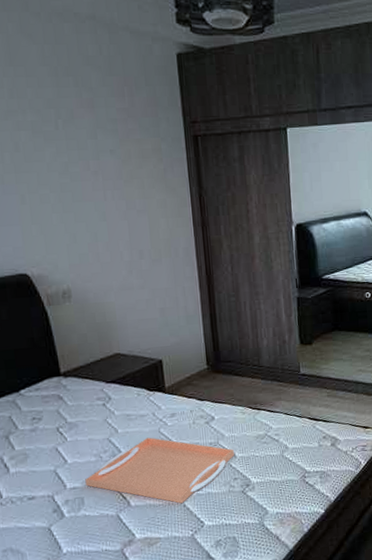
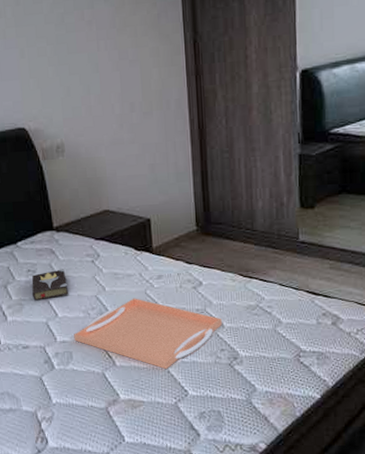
hardback book: none [37,414,79,449] -> present [31,269,69,301]

